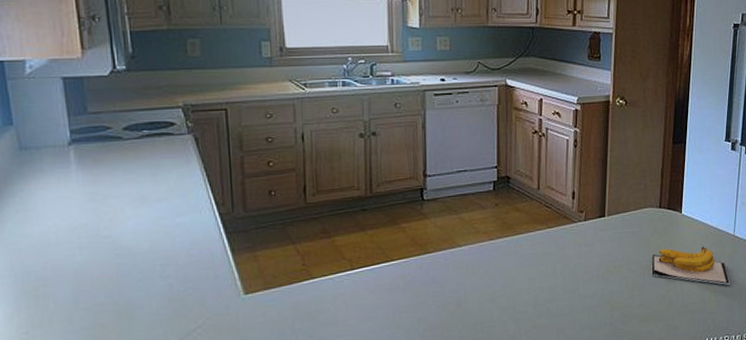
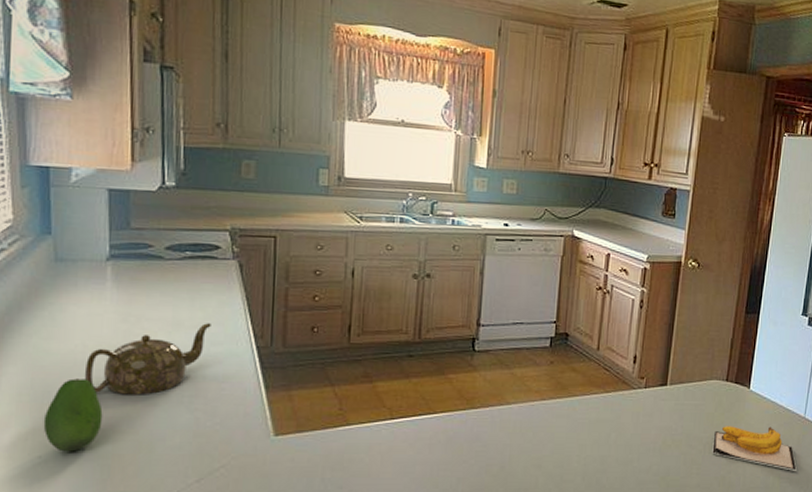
fruit: none [26,257,82,327] -> present [43,378,103,452]
teapot: none [59,196,175,270] -> present [84,323,211,395]

